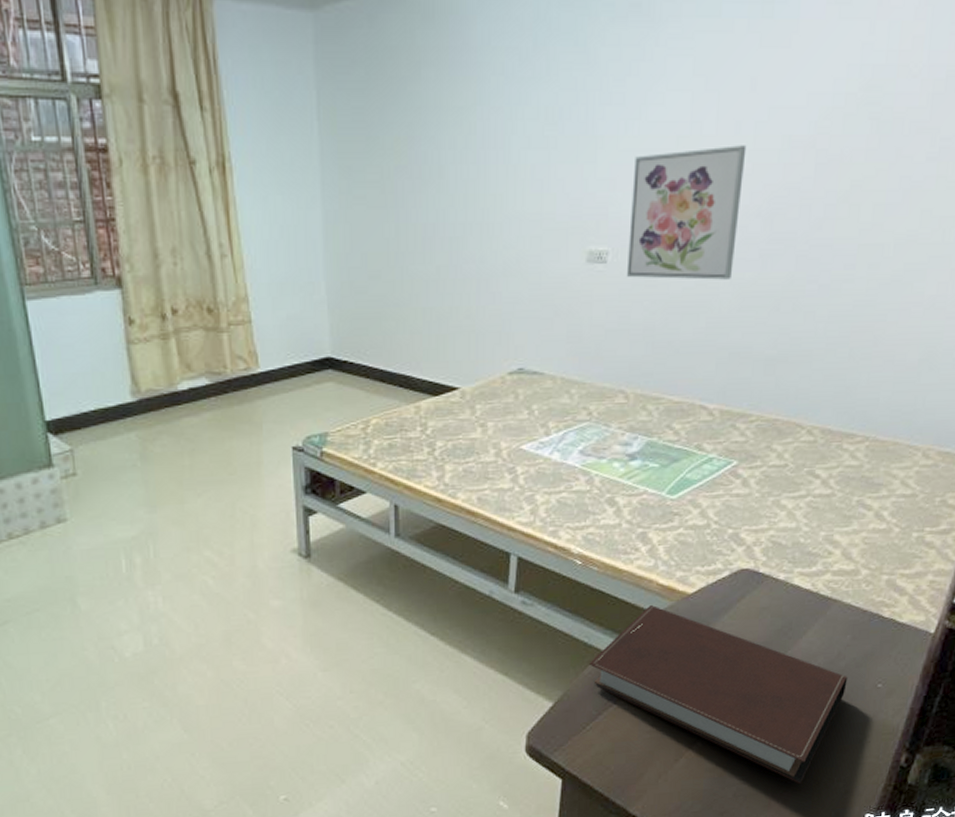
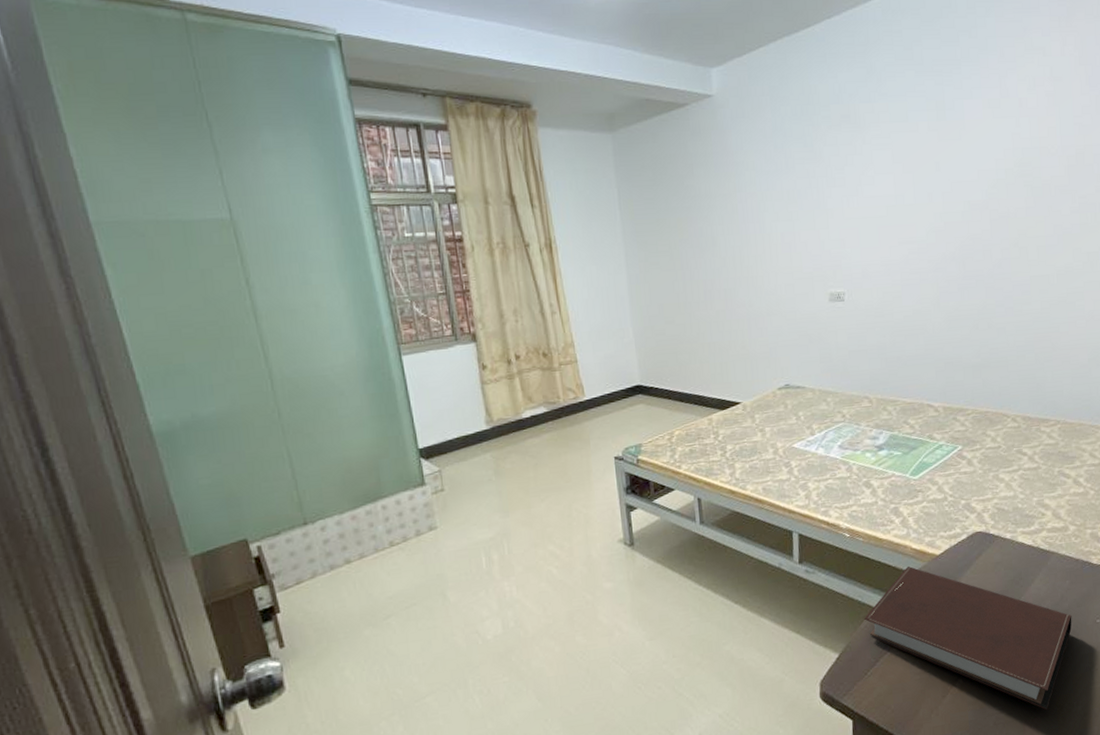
wall art: present [626,145,747,280] -> none [857,210,940,311]

